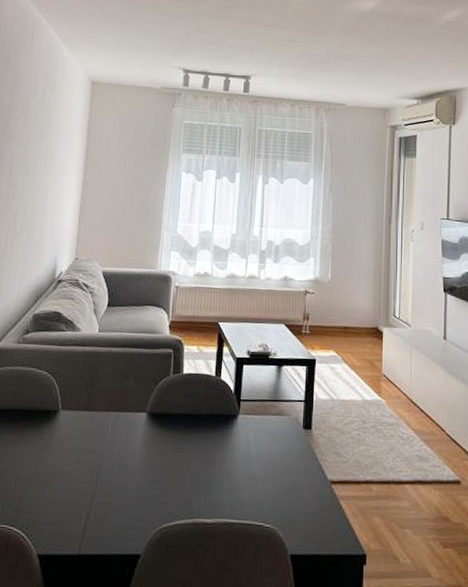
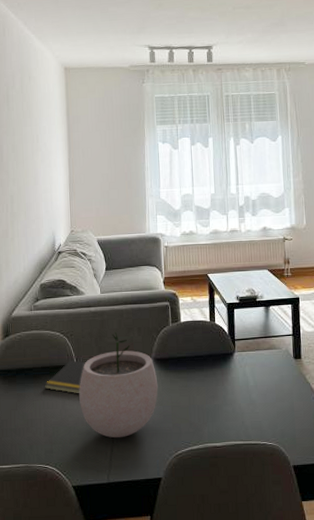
notepad: none [21,405,71,446] -> present [44,360,85,394]
plant pot: none [59,377,150,502] -> present [79,331,158,438]

